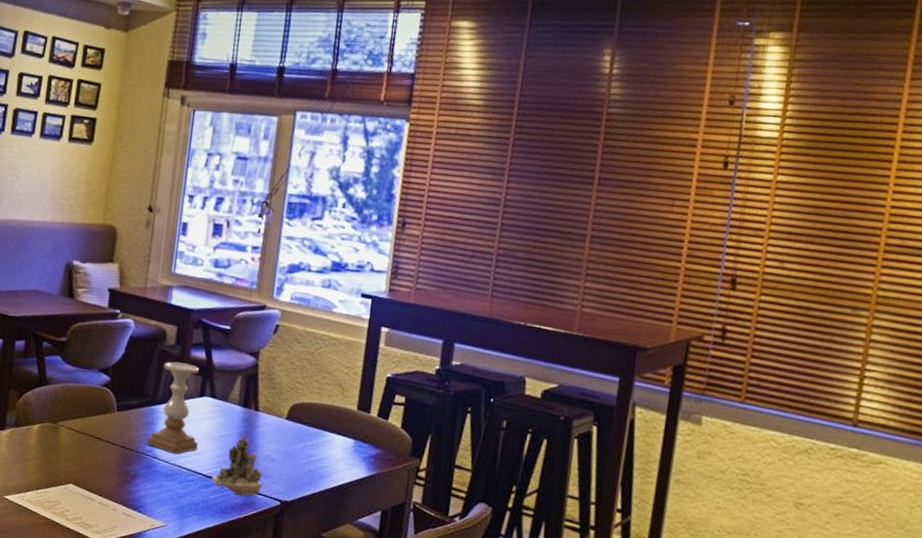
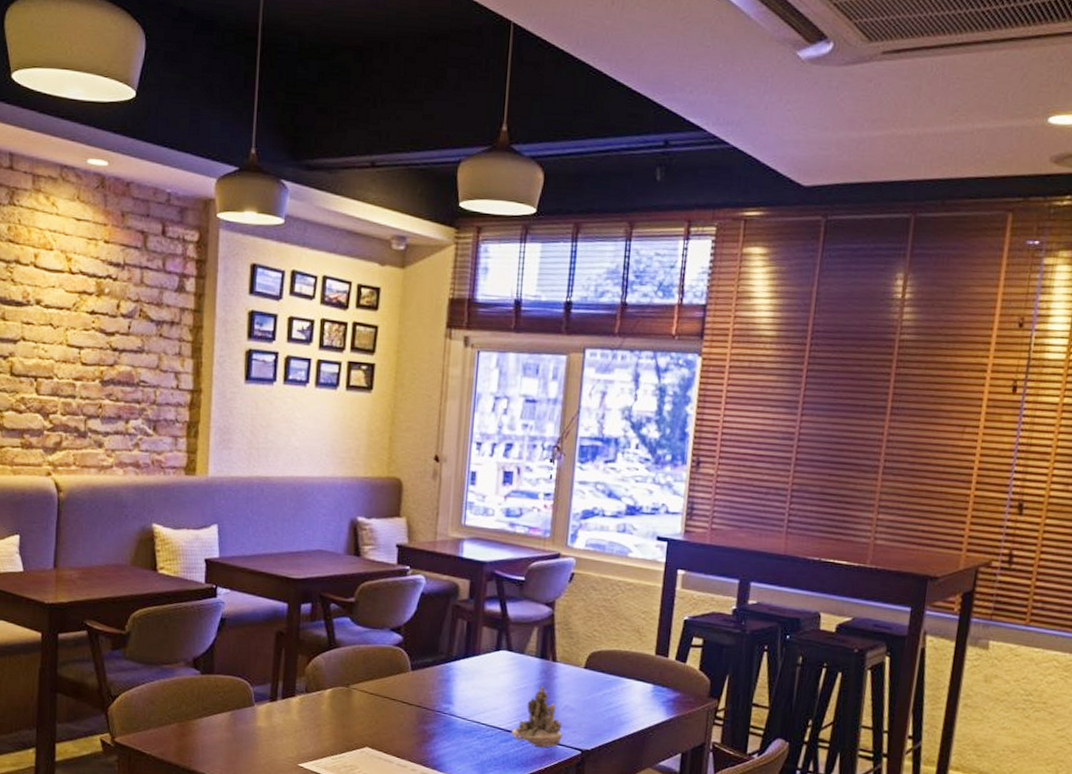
candle holder: present [146,361,199,454] -> none [442,616,496,711]

